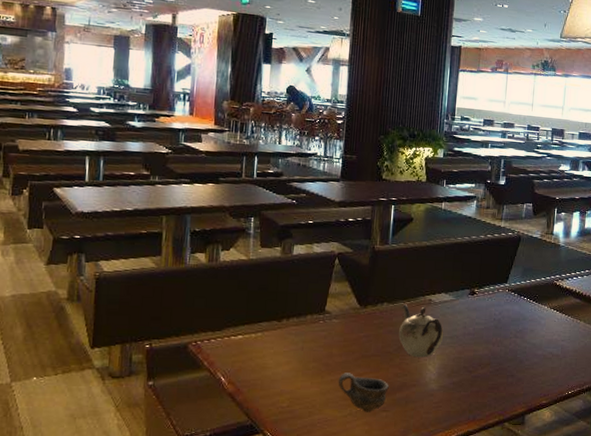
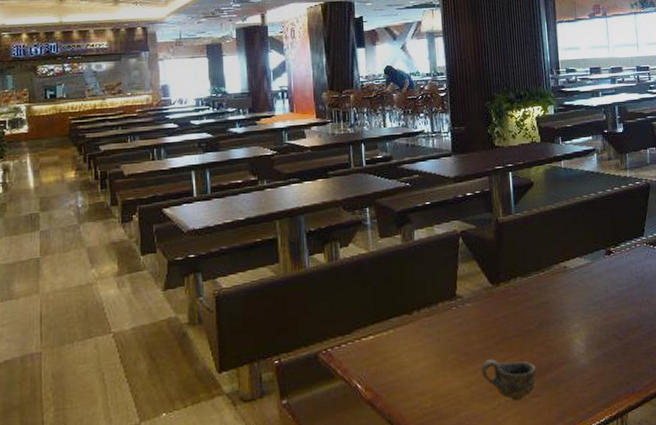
teapot: present [398,304,444,358] -> none [535,275,586,332]

